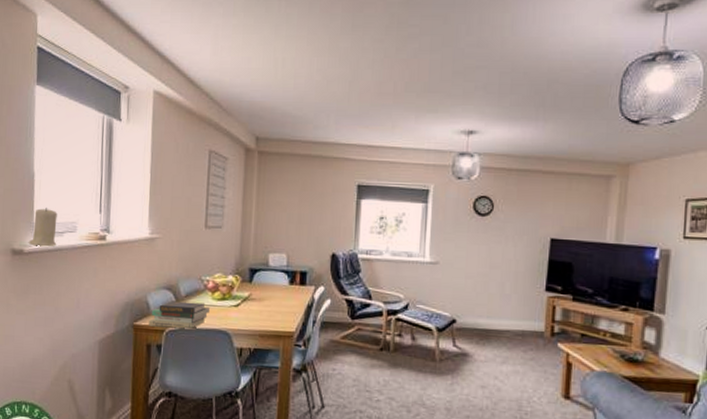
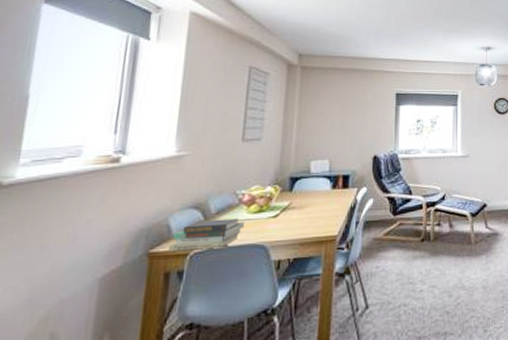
candle: present [28,207,57,247] -> none [9,132,57,177]

